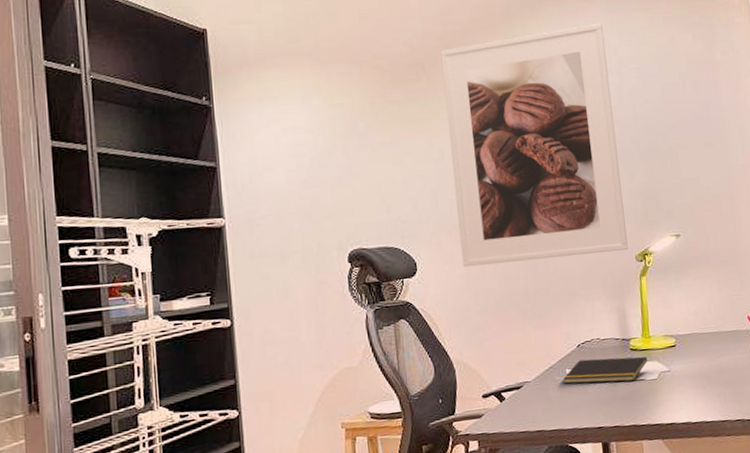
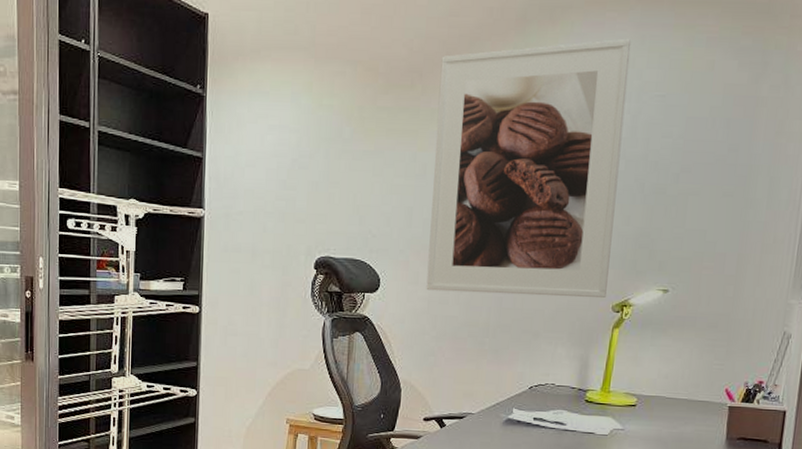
notepad: present [562,356,648,384] -> none [507,402,602,433]

